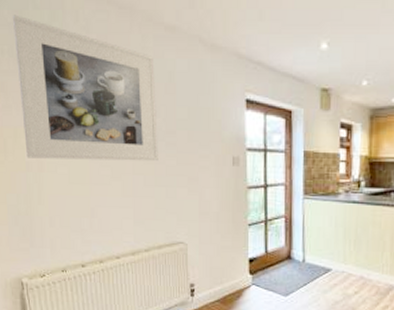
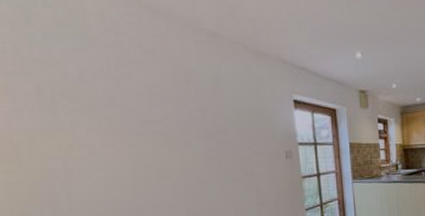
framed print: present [13,14,158,162] -> none [15,11,210,165]

